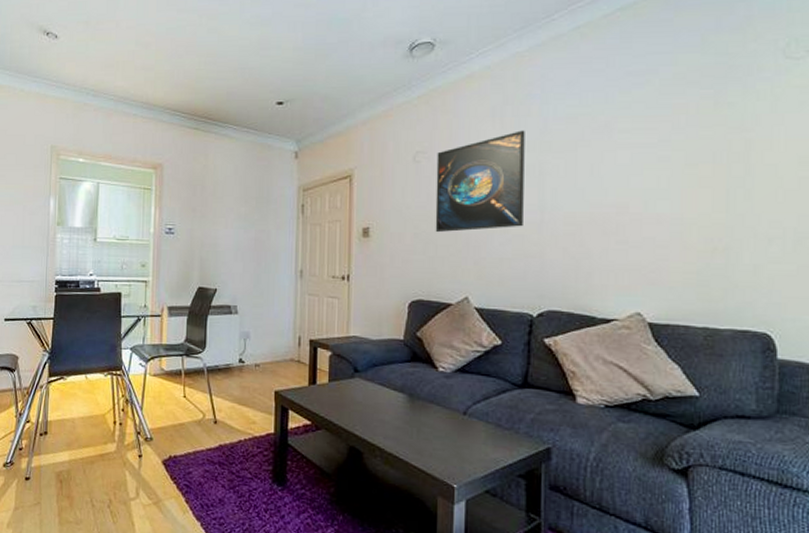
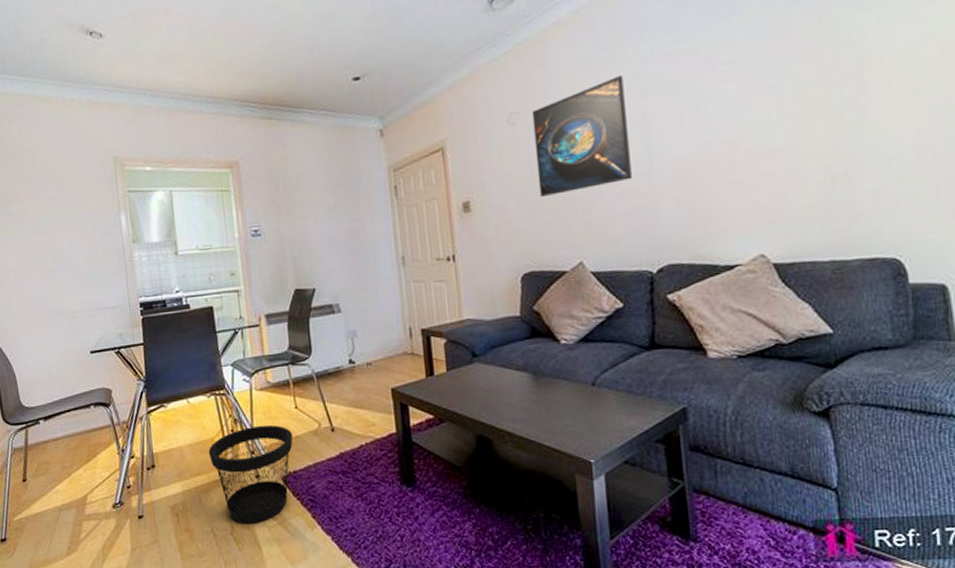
wastebasket: none [98,408,178,500] -> present [208,424,294,524]

